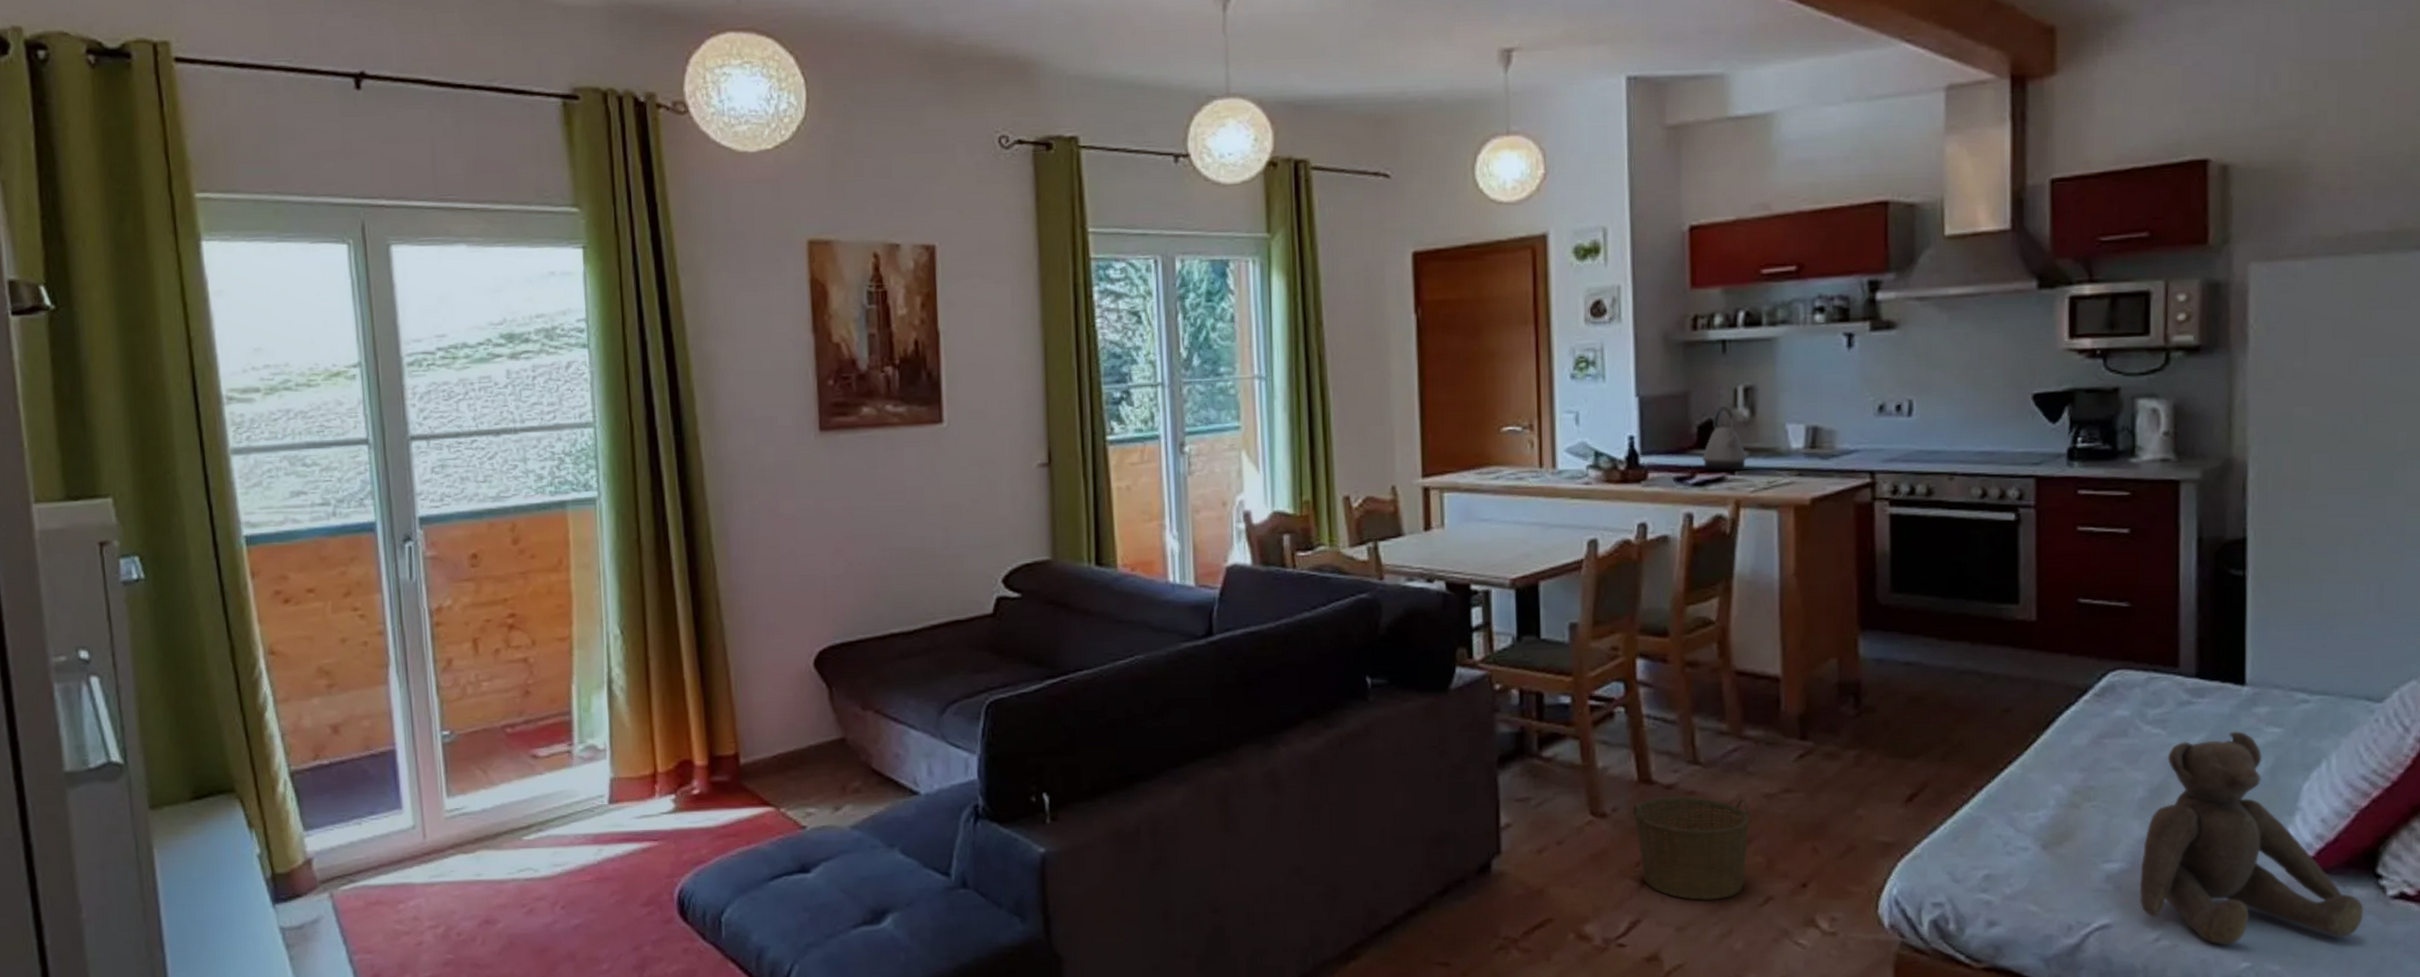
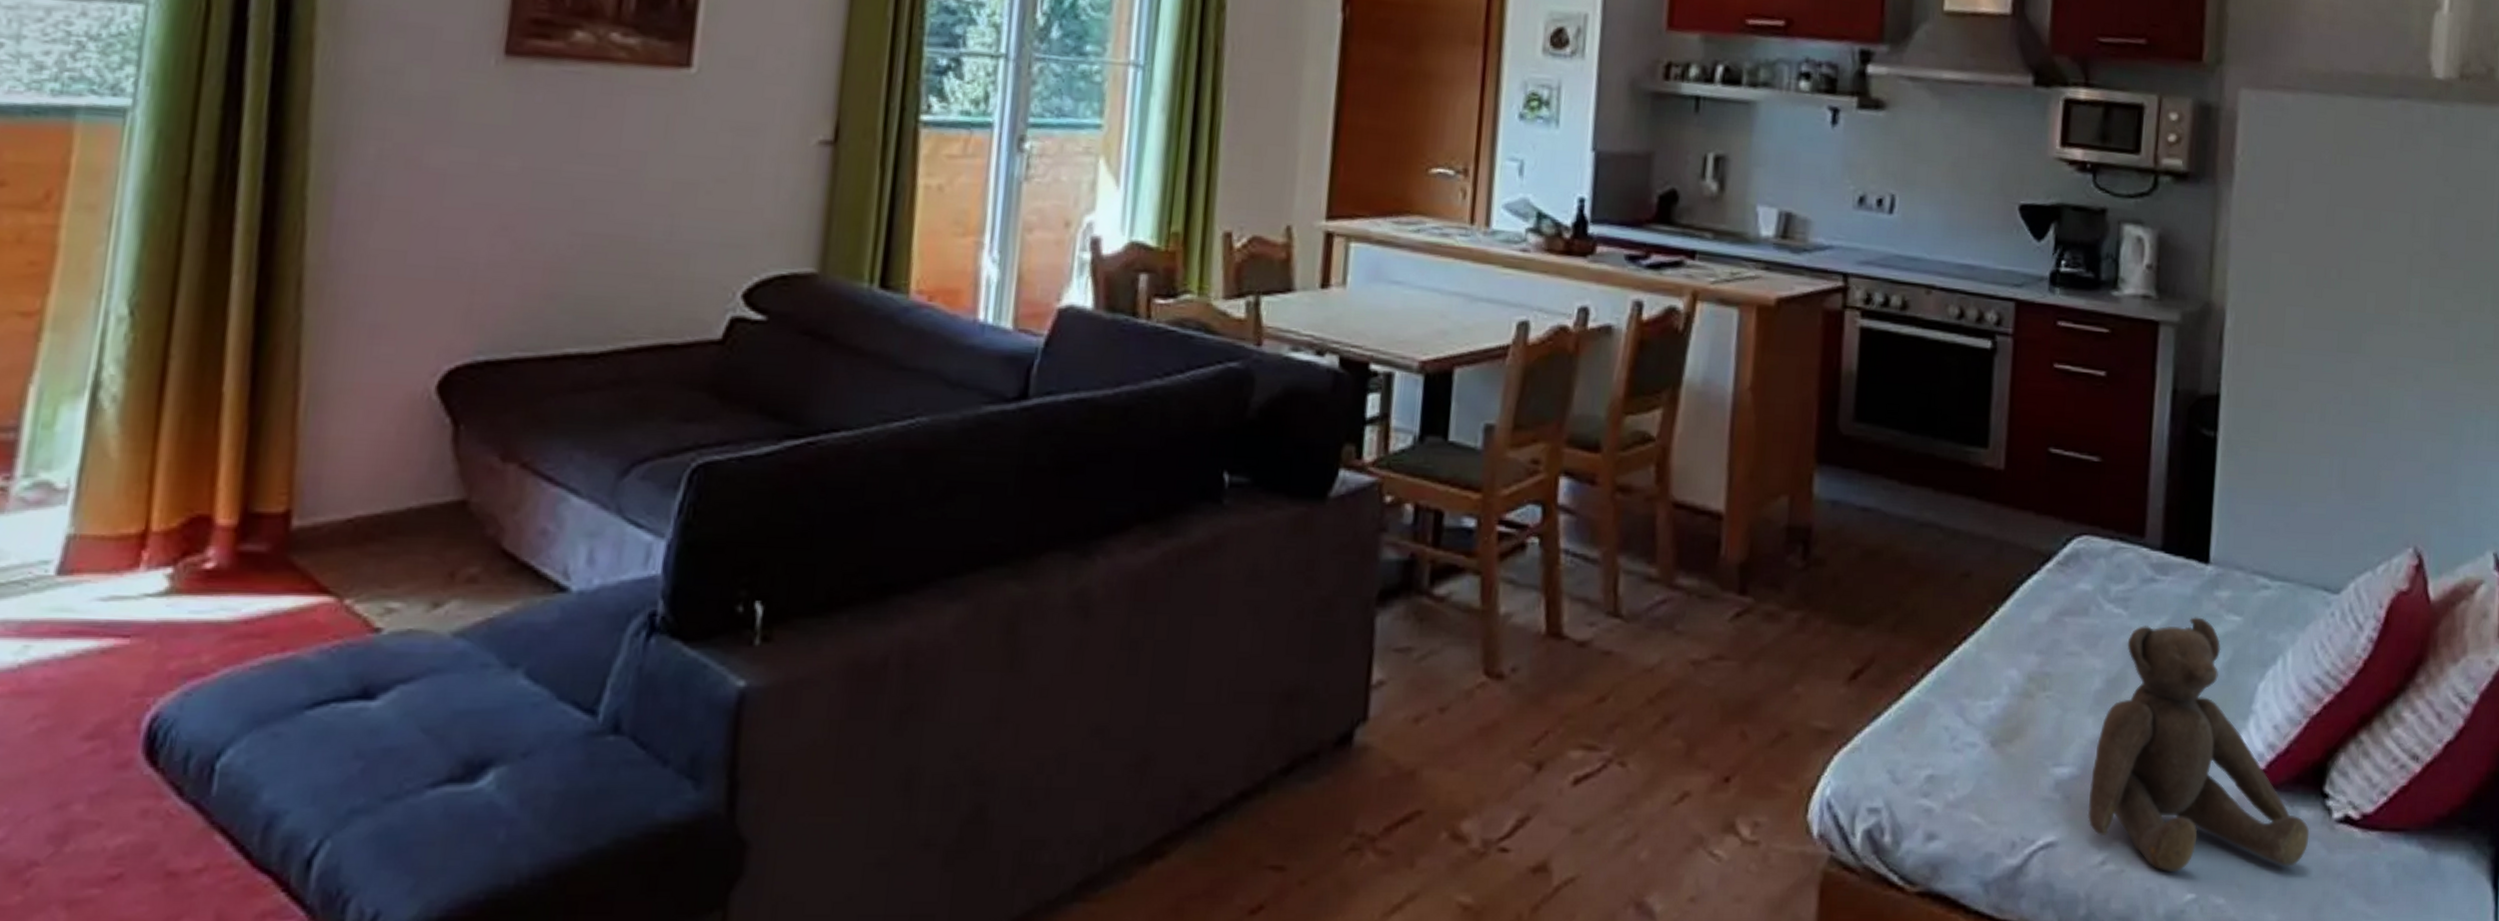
basket: present [1632,796,1751,901] -> none [1534,656,1674,795]
kettle: present [1702,405,1747,472] -> none [1660,174,1711,257]

